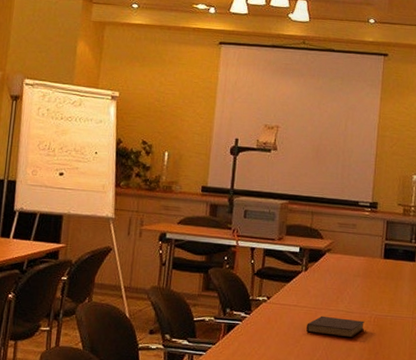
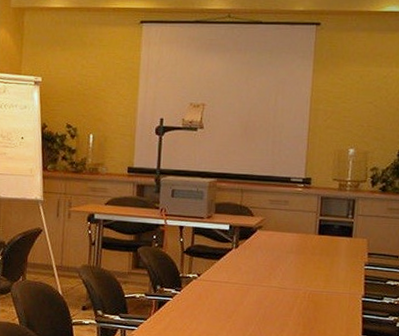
notebook: present [306,315,365,338] -> none [238,292,299,314]

